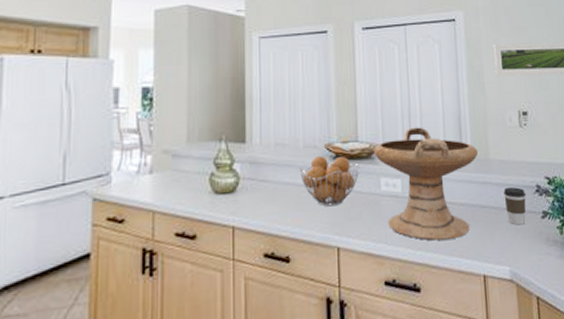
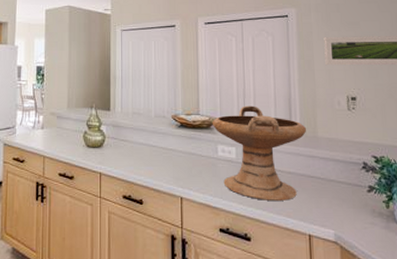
fruit basket: present [300,155,359,207] -> none [151,124,200,164]
coffee cup: present [503,187,526,225] -> none [330,163,353,196]

